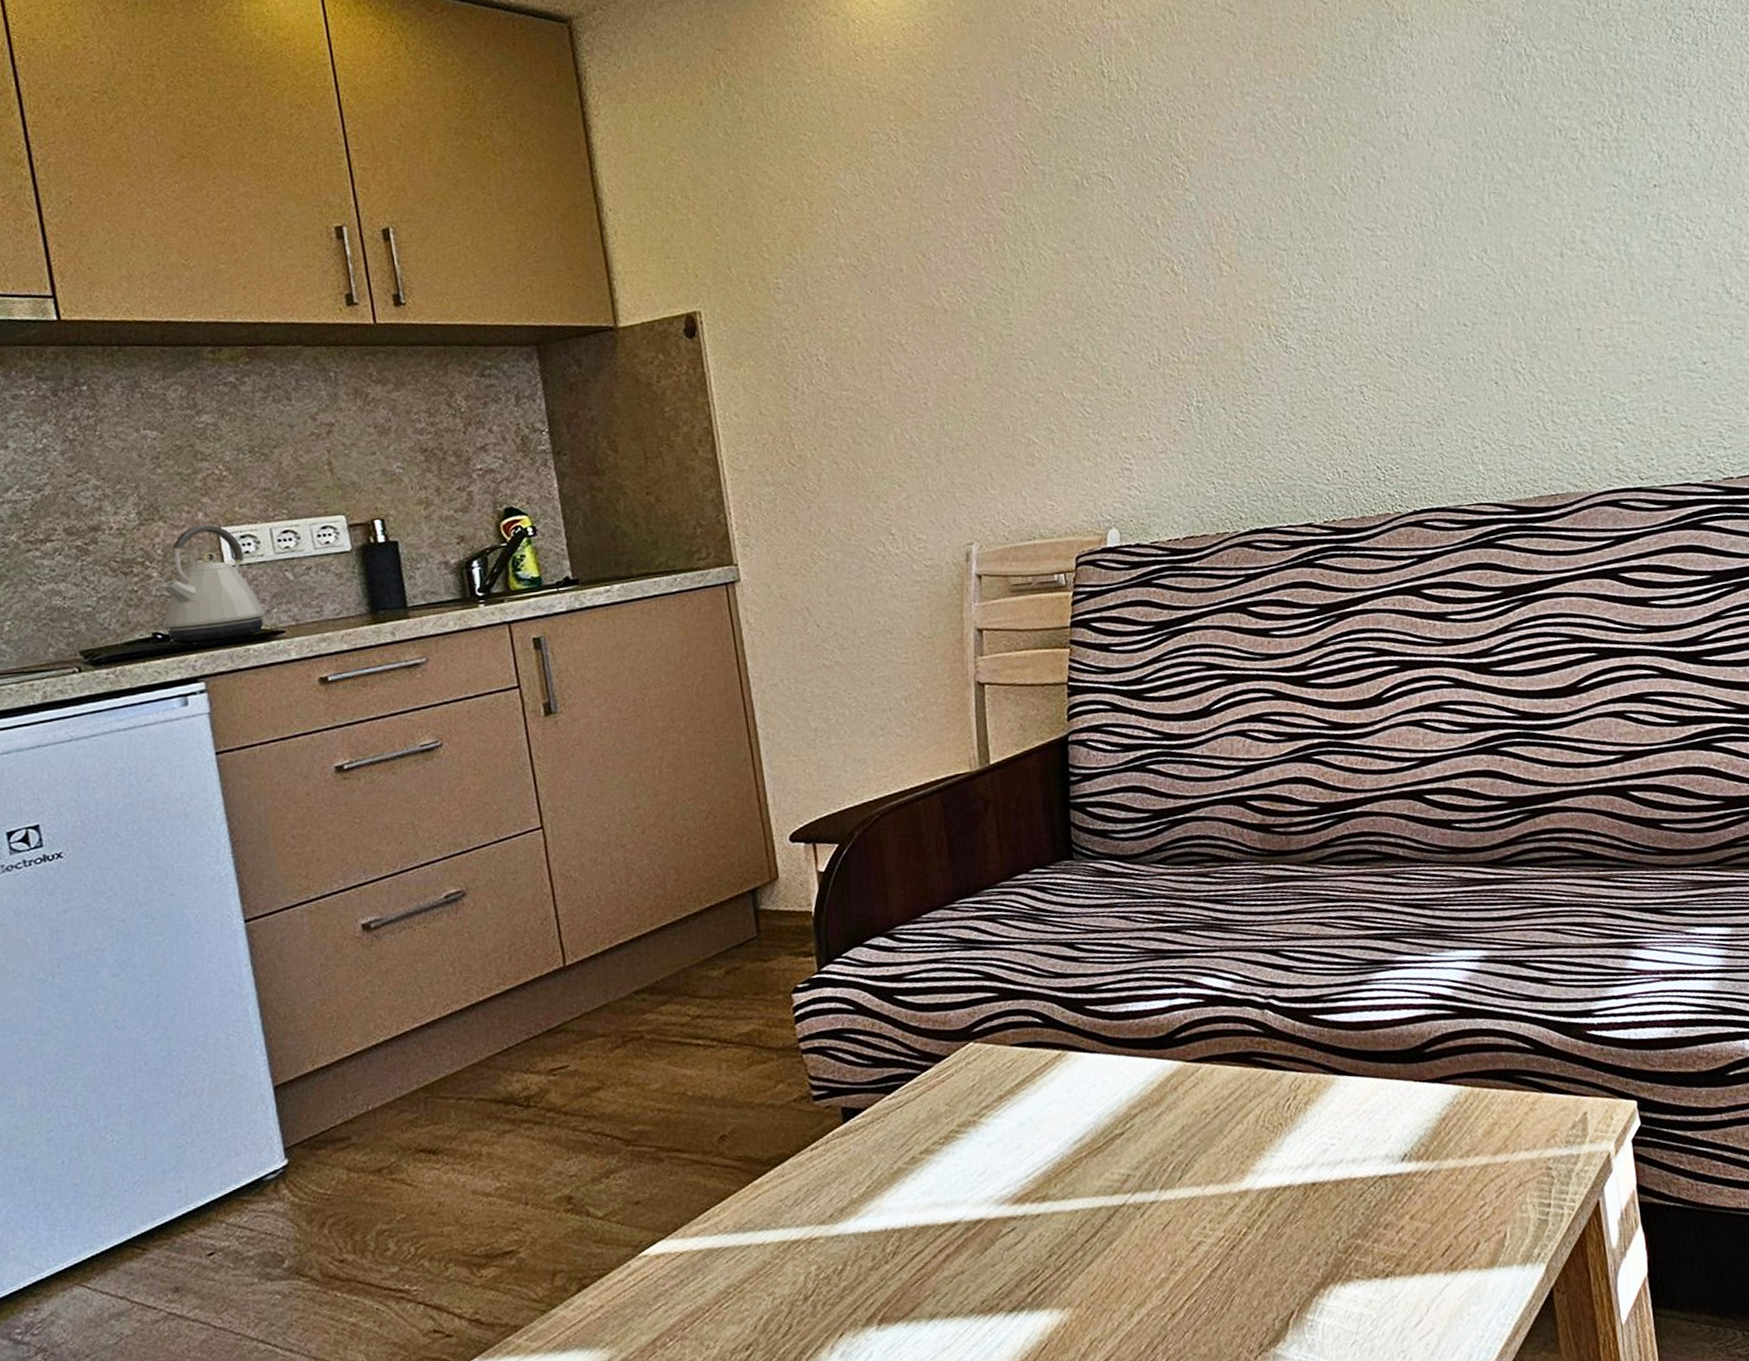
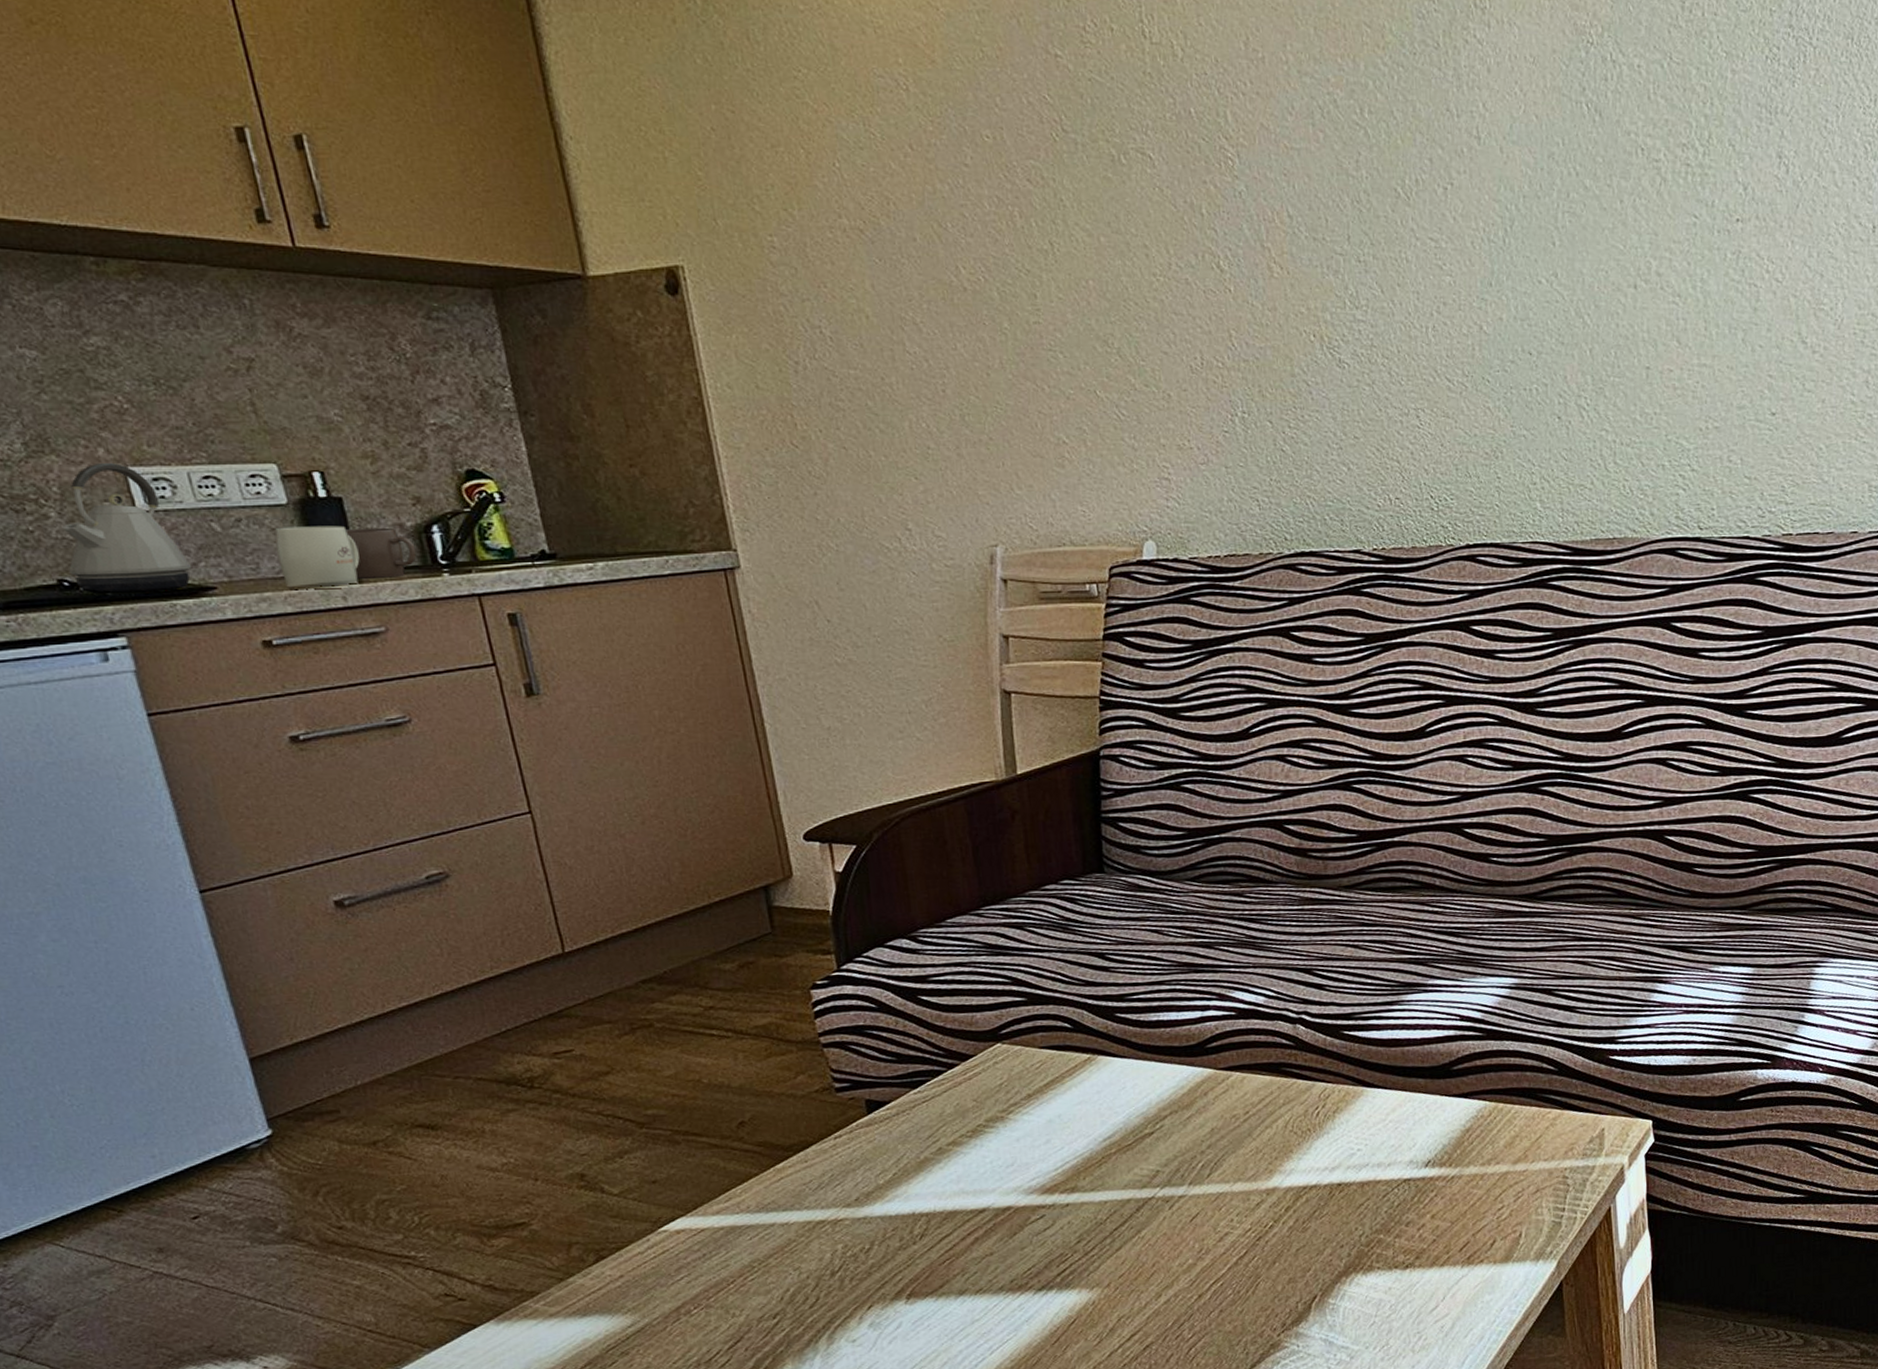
mug: none [338,567,409,630] -> present [274,525,360,591]
mug: none [398,566,458,616] -> present [345,527,417,580]

